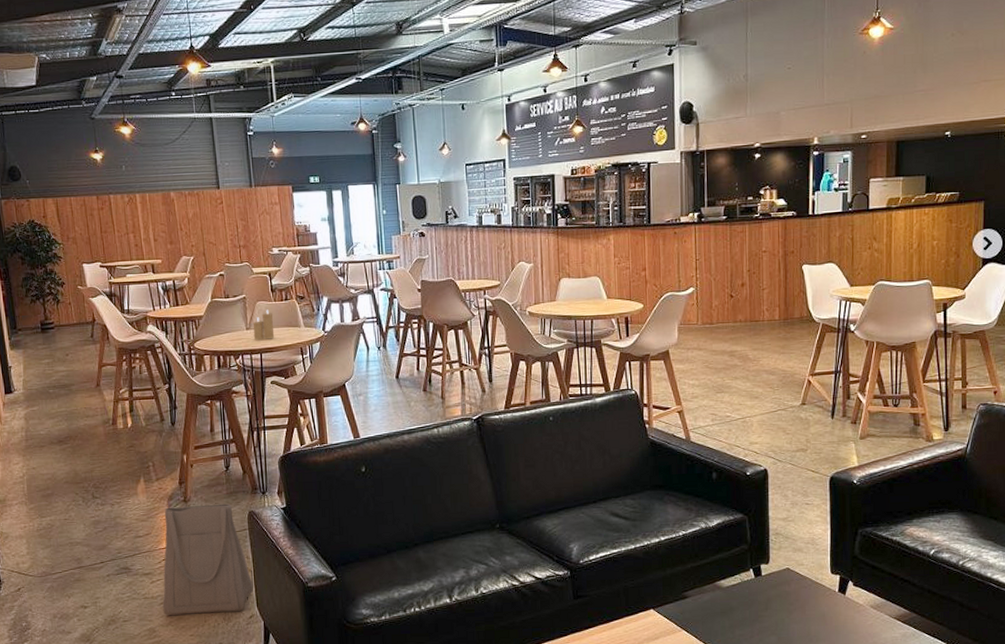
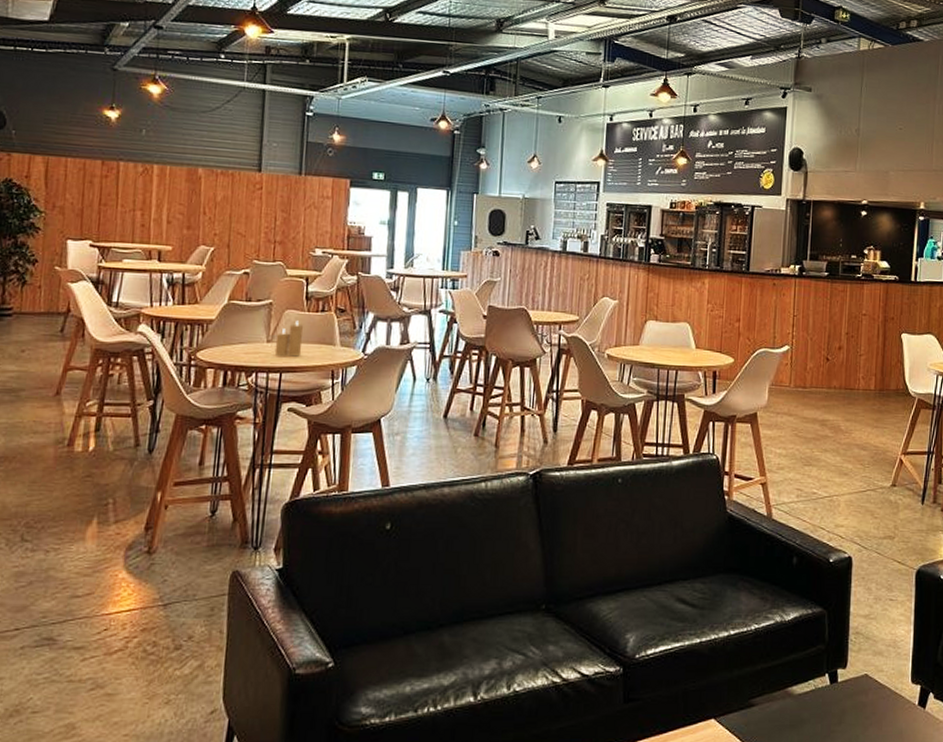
shopping bag: present [162,503,254,615] -> none [91,559,223,706]

